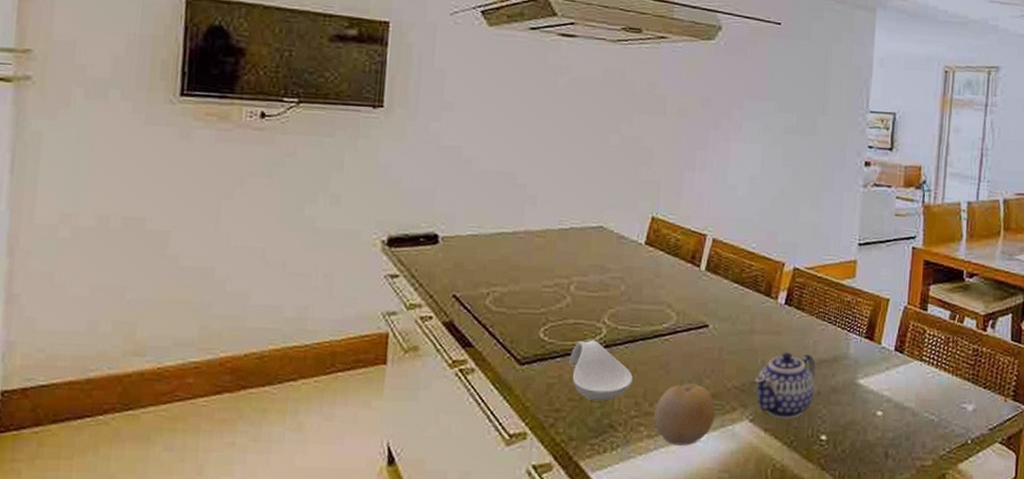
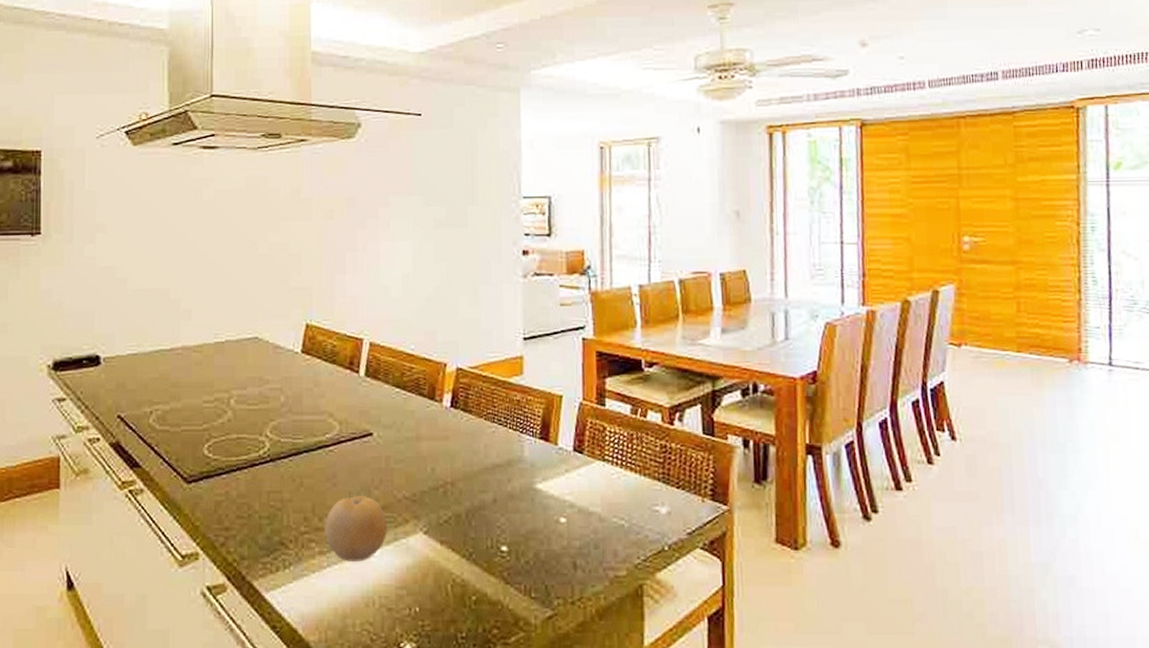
spoon rest: present [569,340,632,401] -> none [235,454,299,518]
teapot: present [754,352,816,420] -> none [425,458,490,530]

